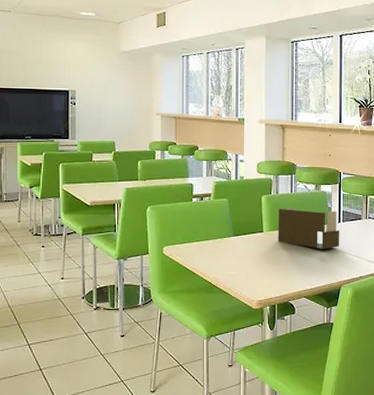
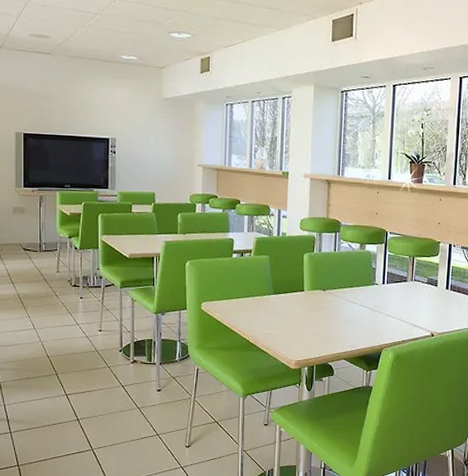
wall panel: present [278,207,340,249] -> none [319,266,384,311]

